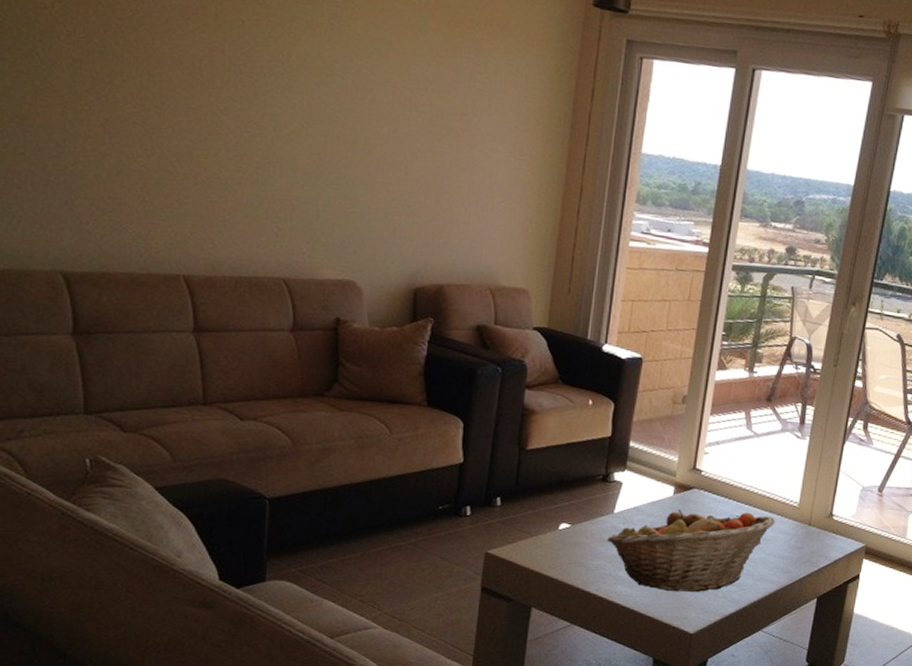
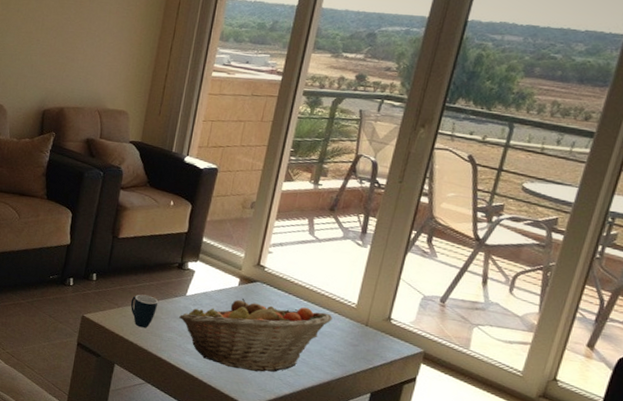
mug: none [546,517,580,558] -> present [130,294,158,328]

